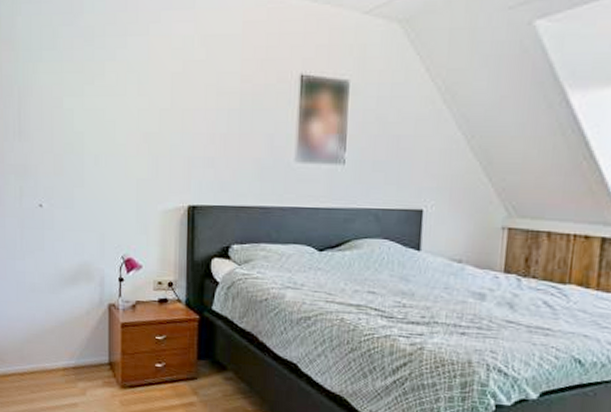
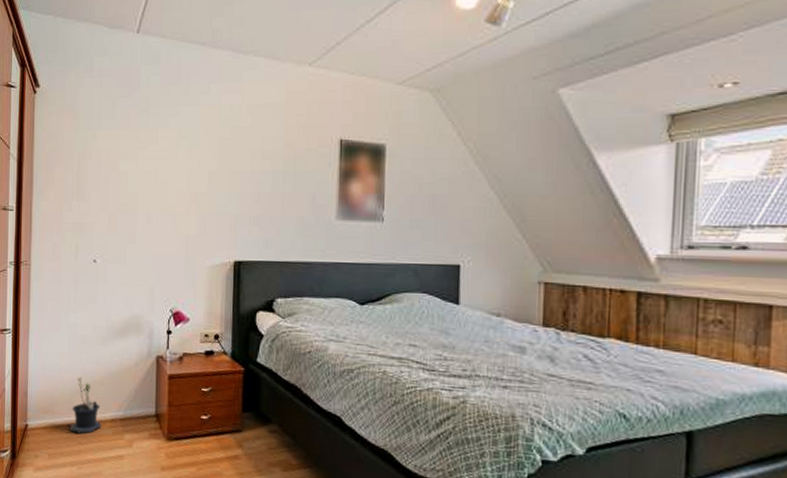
potted plant: none [19,325,54,383] -> present [68,377,102,434]

